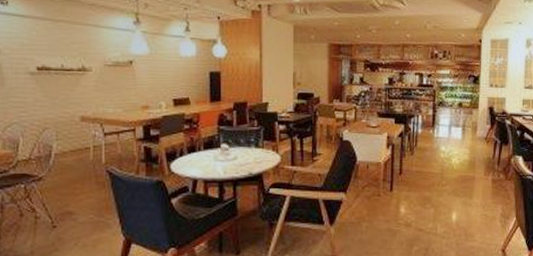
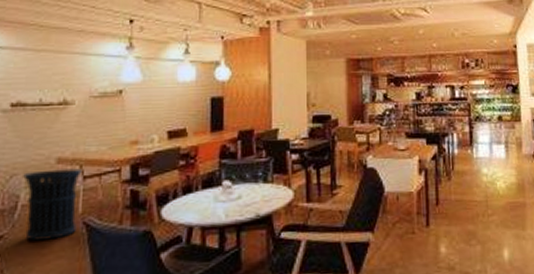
trash can: none [54,126,103,183] -> present [23,168,82,241]

